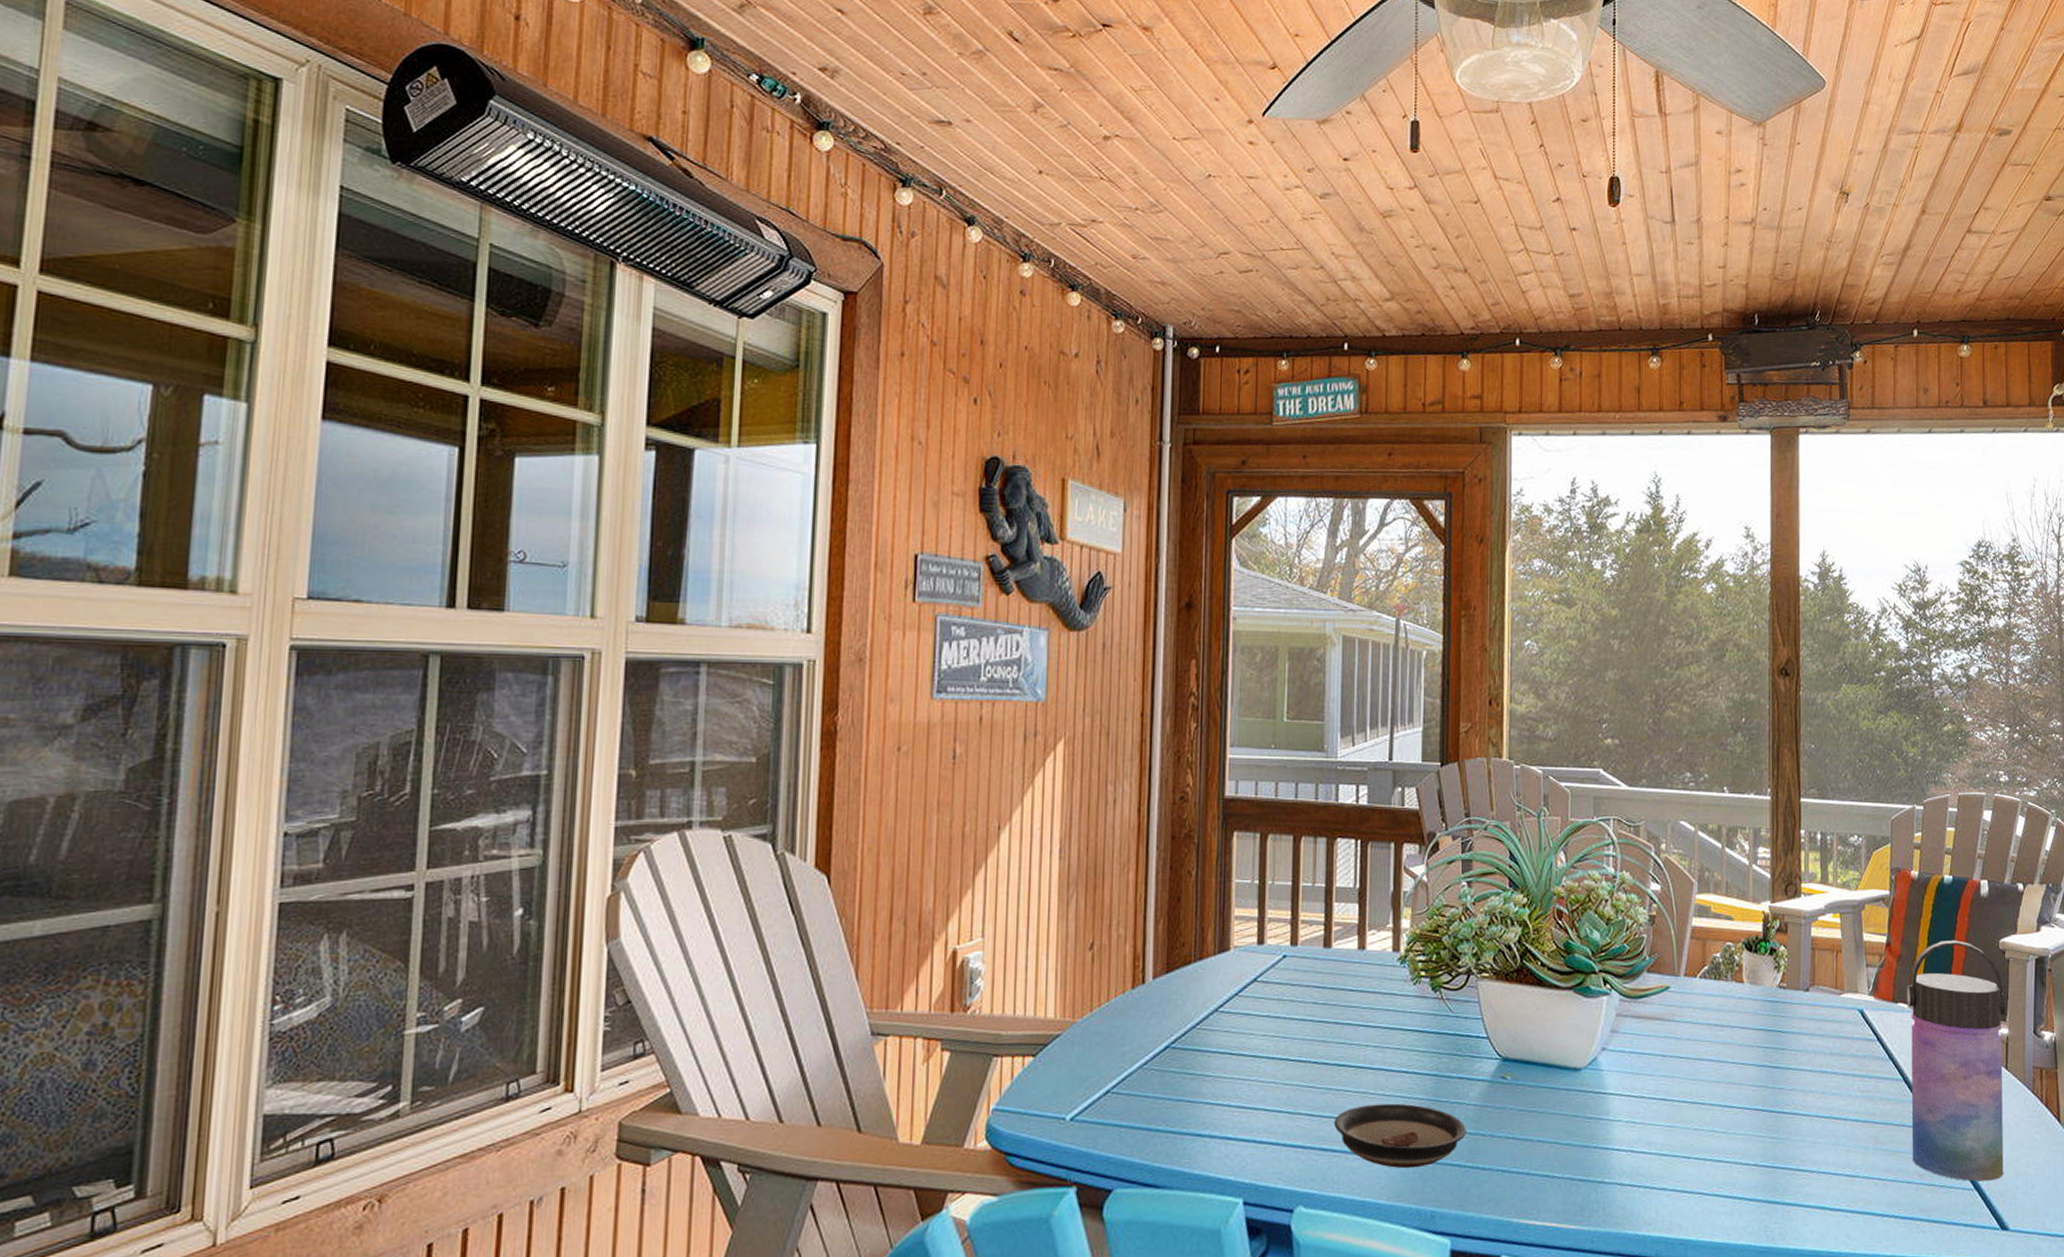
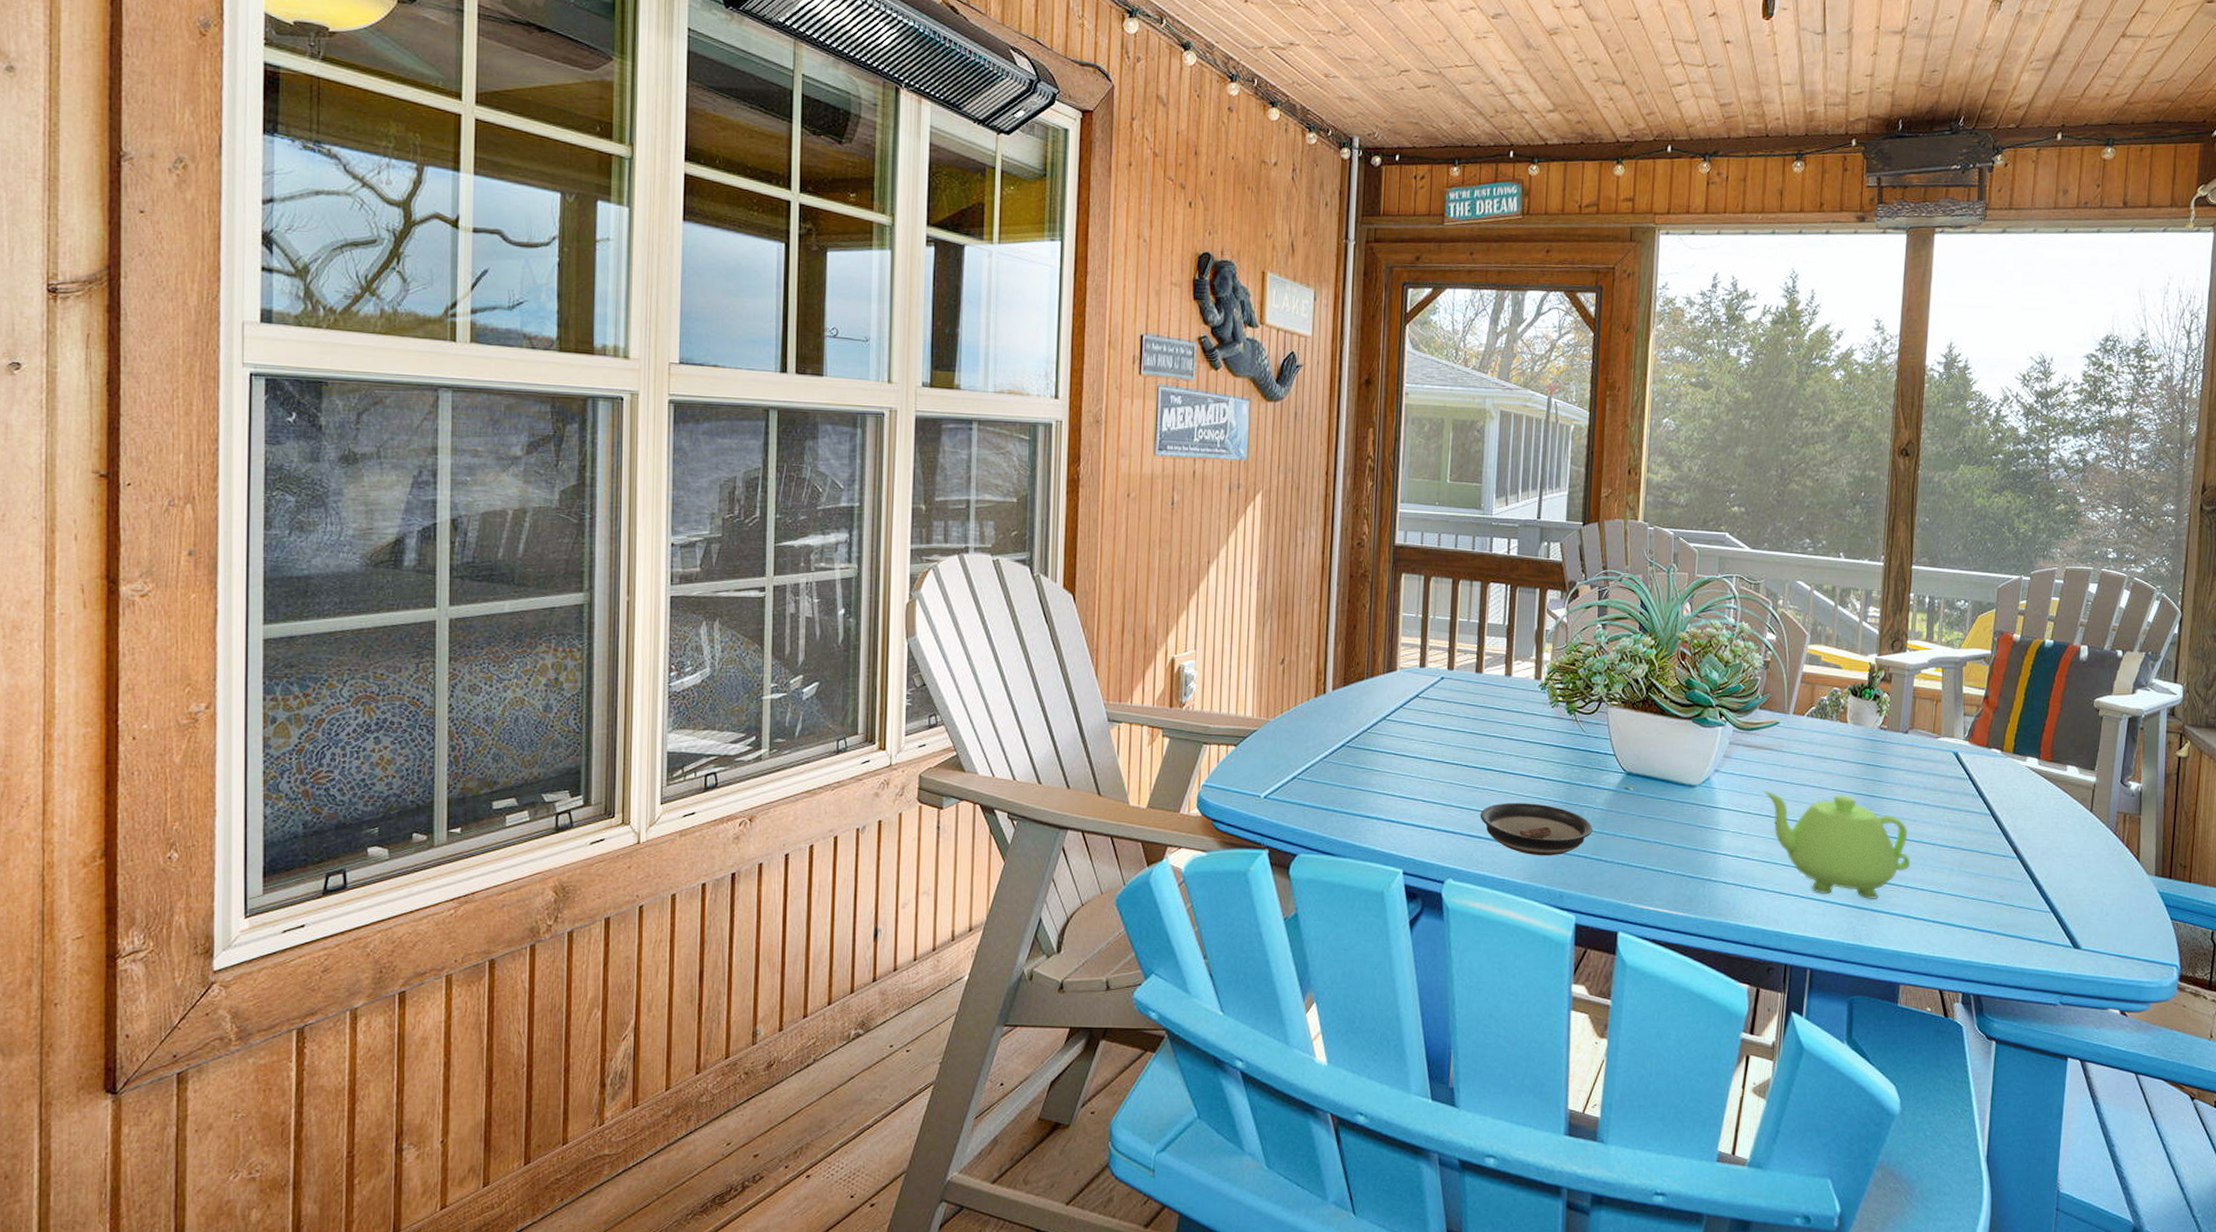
teapot: none [1657,1068,1822,1191] -> present [1763,790,1911,899]
water bottle: present [1907,940,2006,1182] -> none [1994,697,2096,906]

